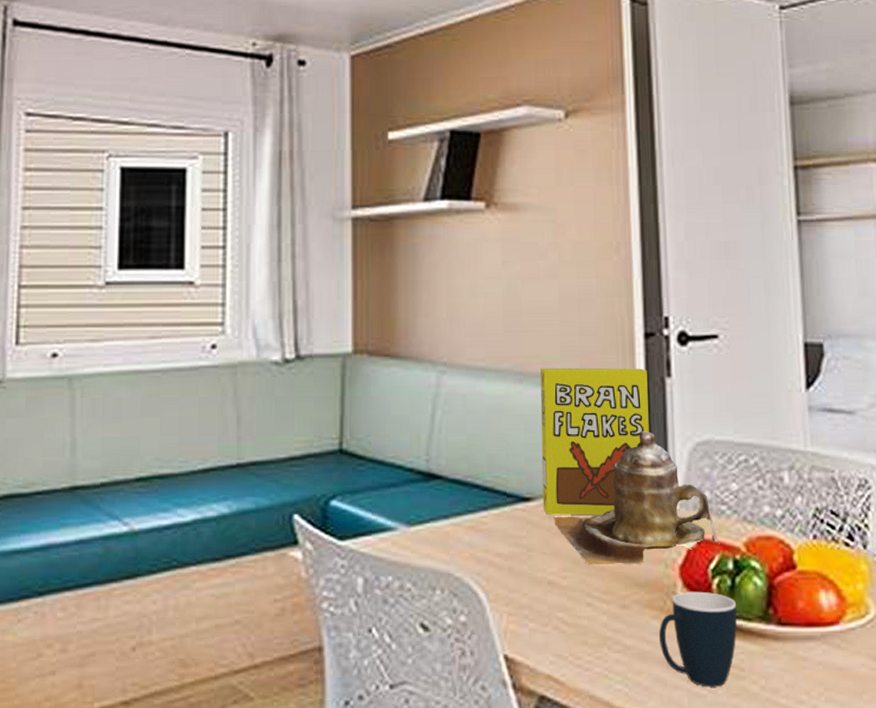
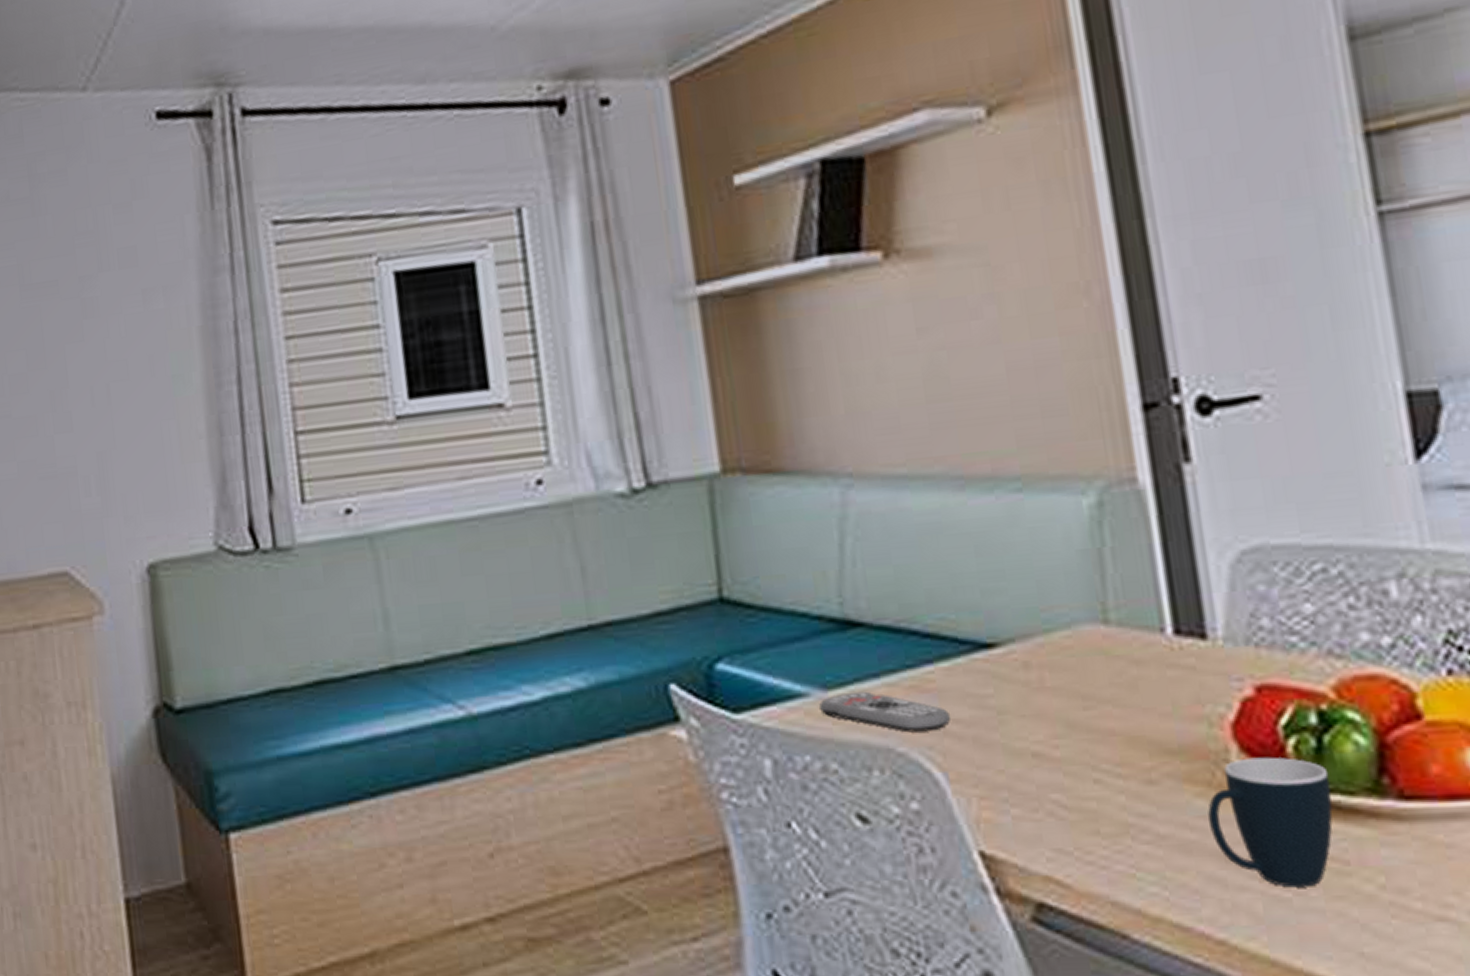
remote control: none [403,528,496,562] -> present [819,691,951,733]
cereal box: present [540,367,649,516] -> none [989,454,1164,664]
teapot: present [553,431,720,566] -> none [1030,540,1292,729]

